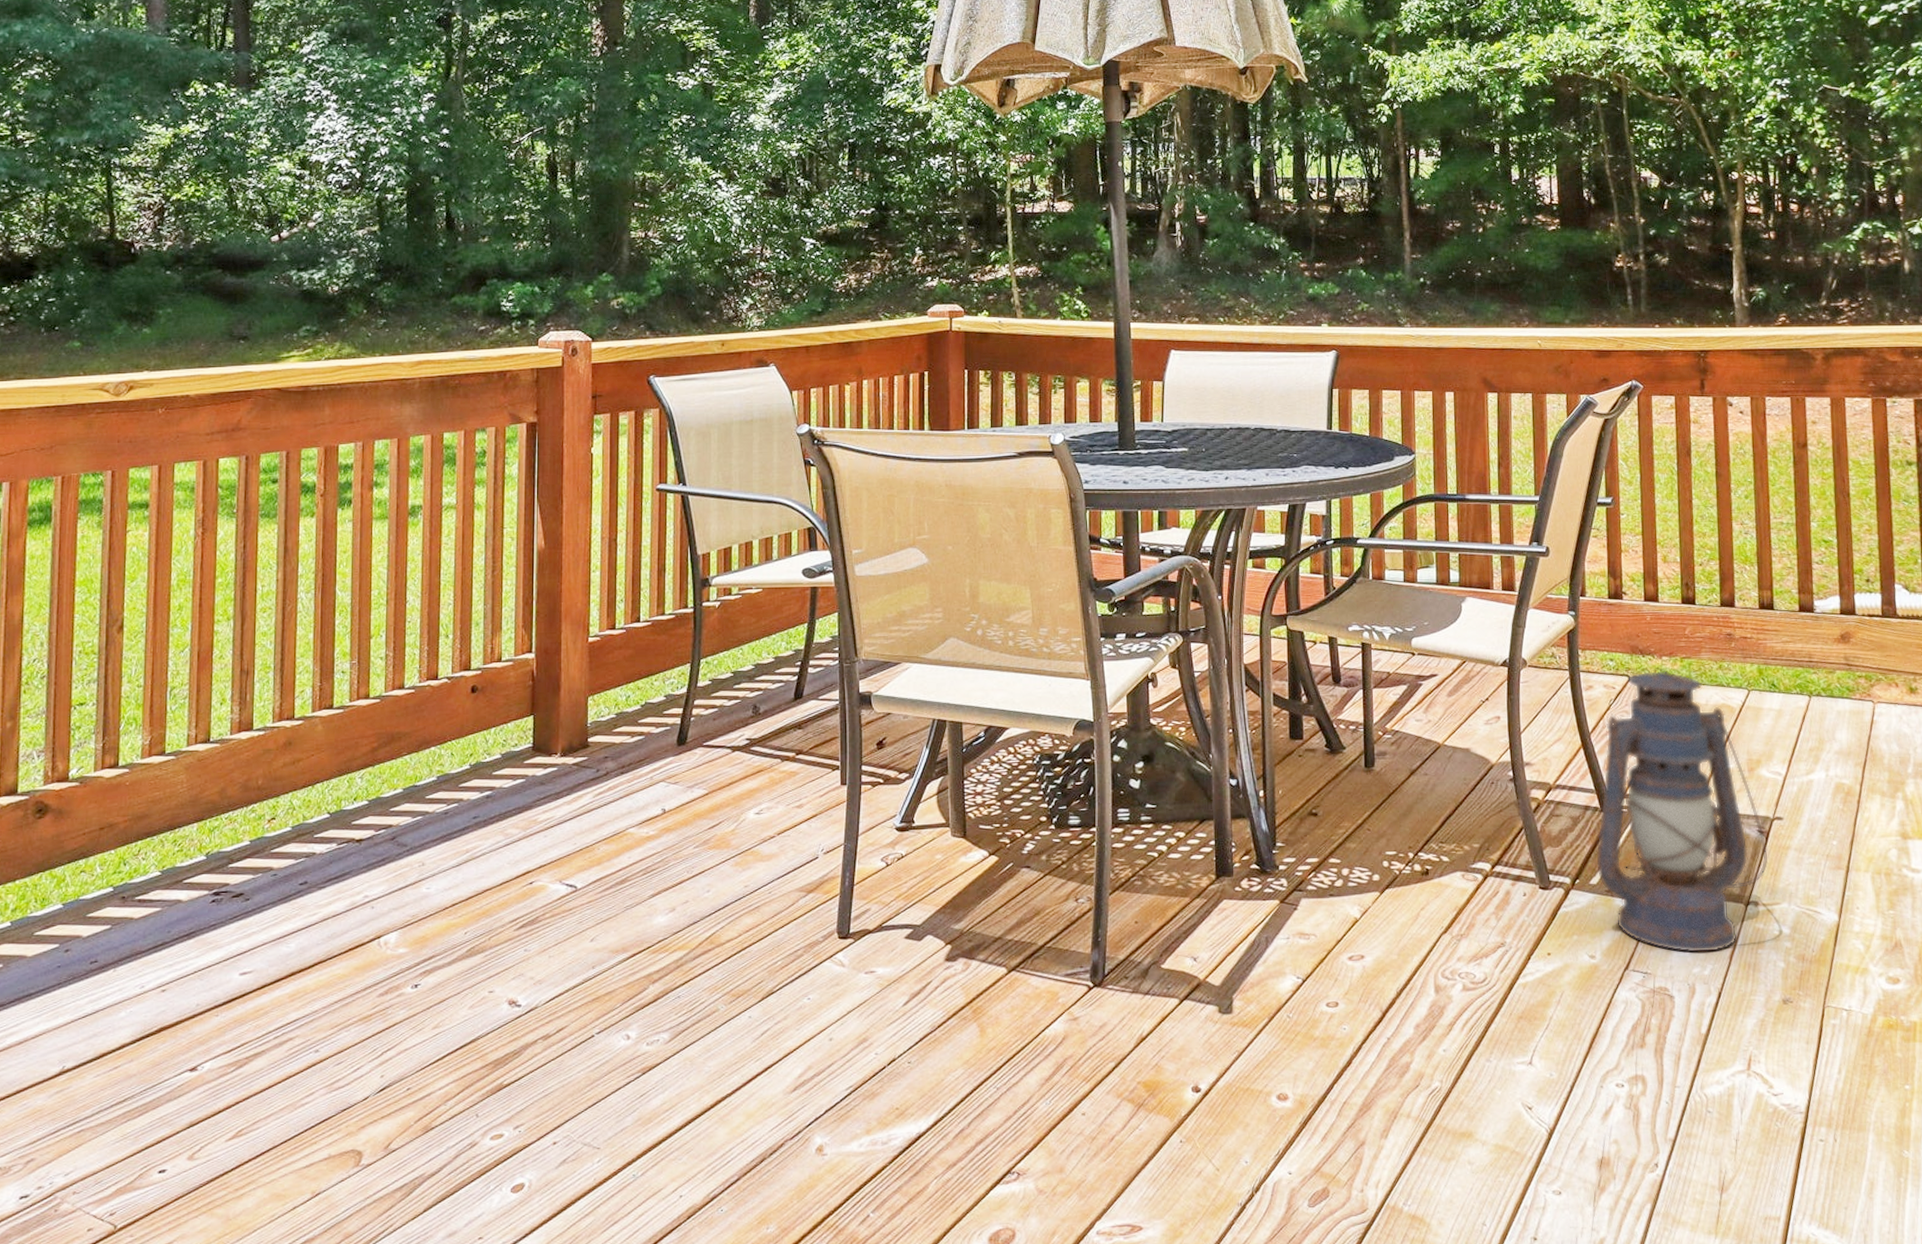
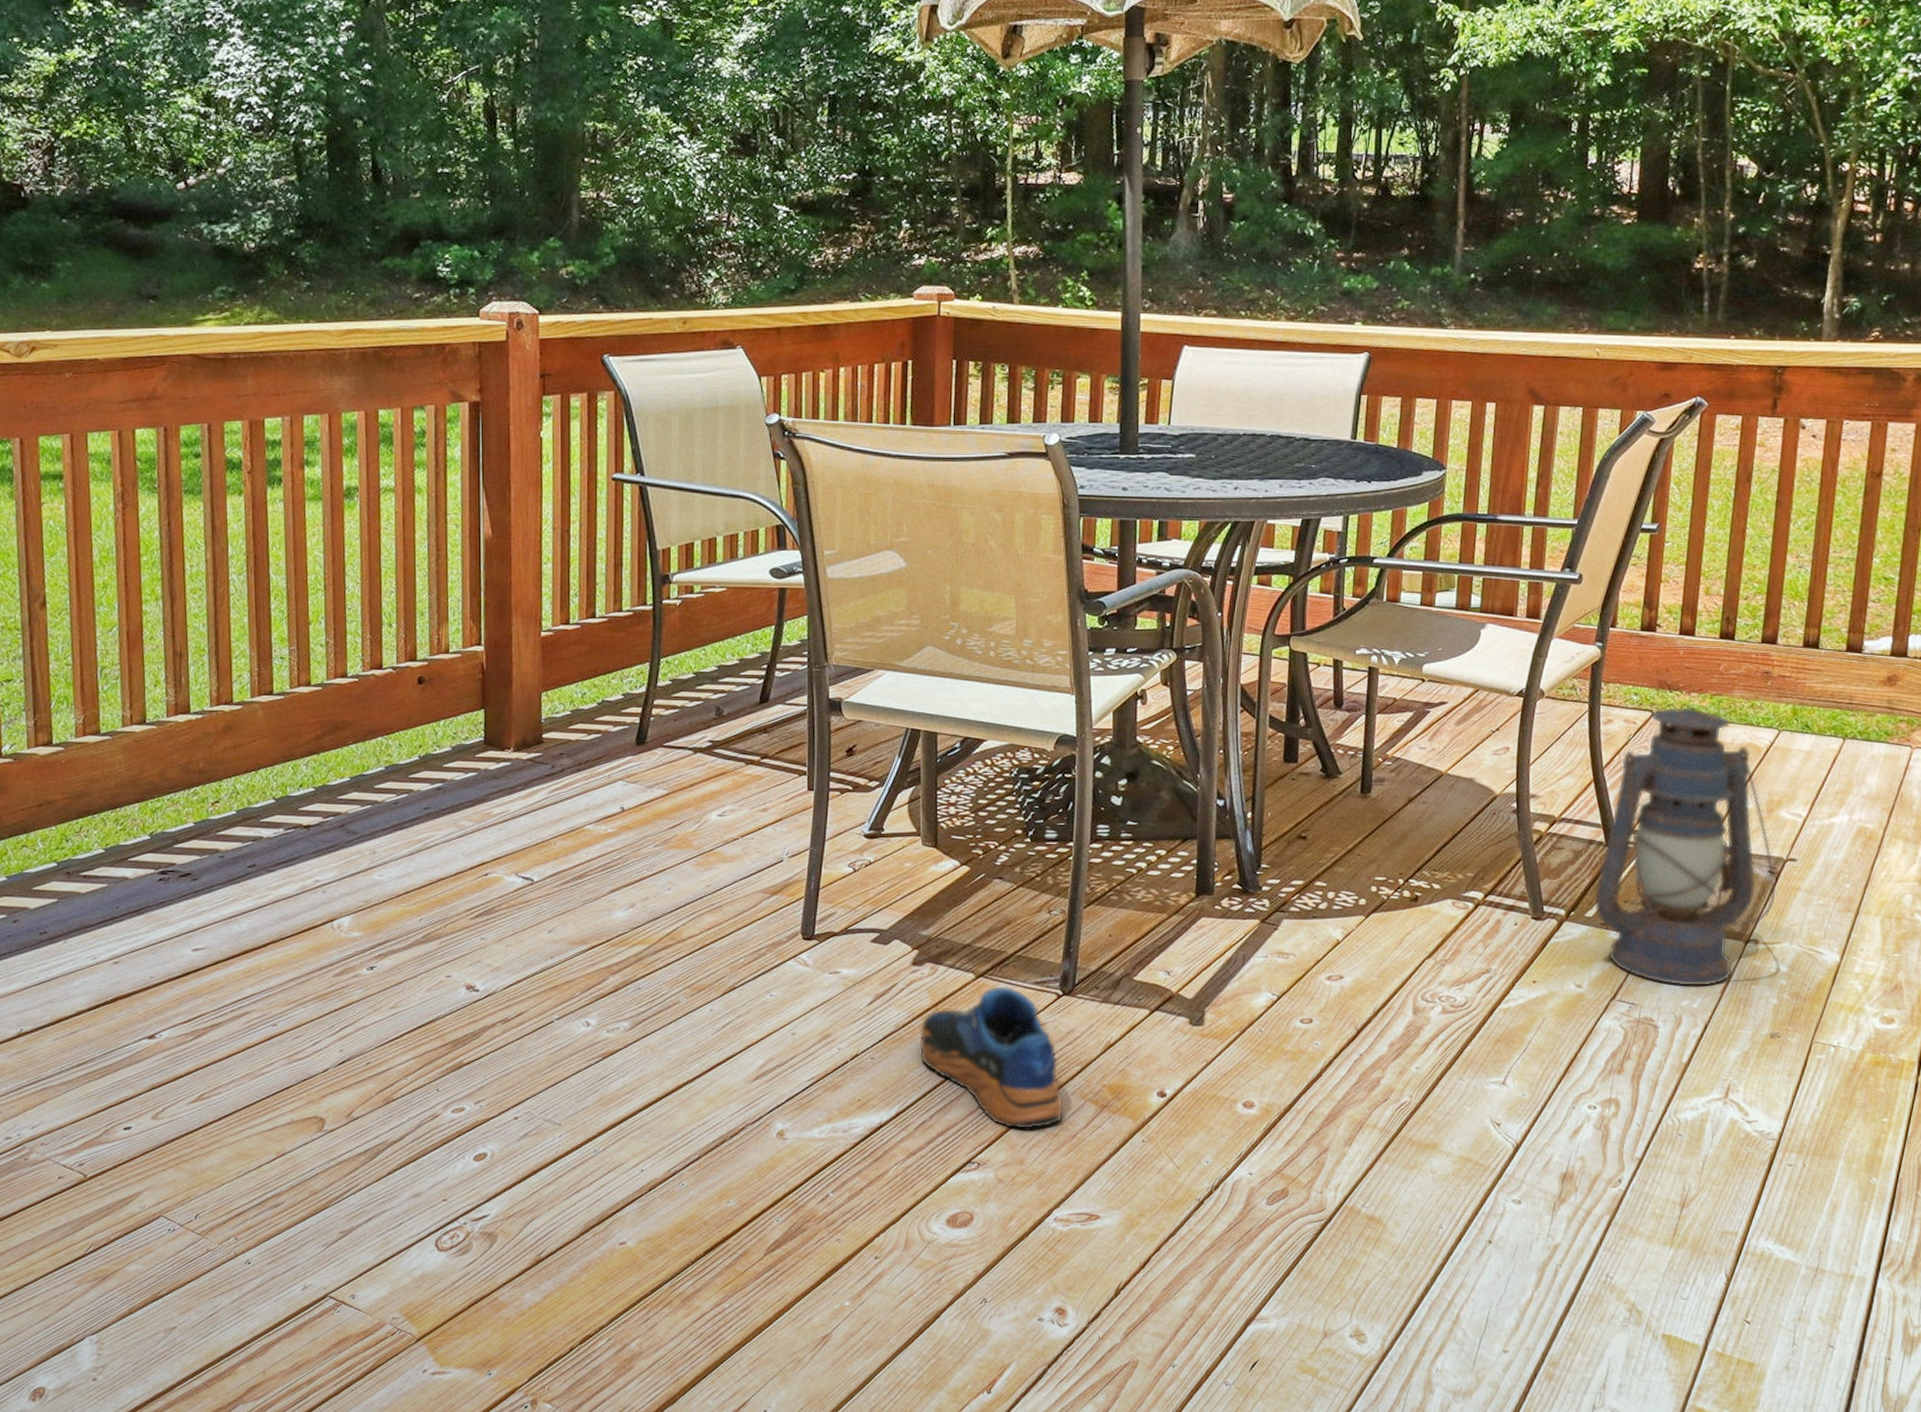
shoe: none [955,979,1101,1135] -> present [919,986,1064,1130]

